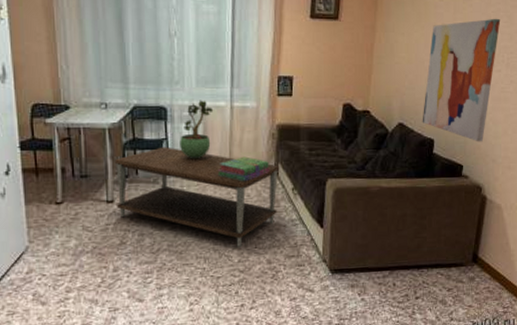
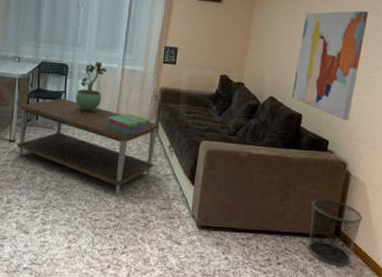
waste bin: none [445,225,500,293] -> present [307,198,362,266]

